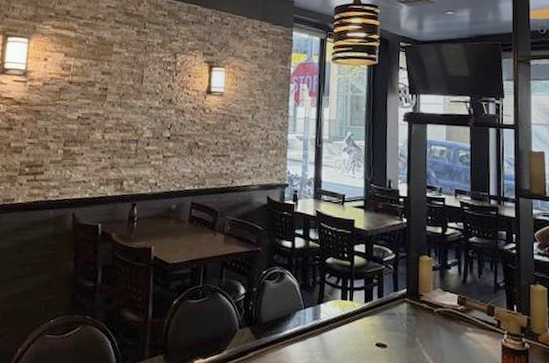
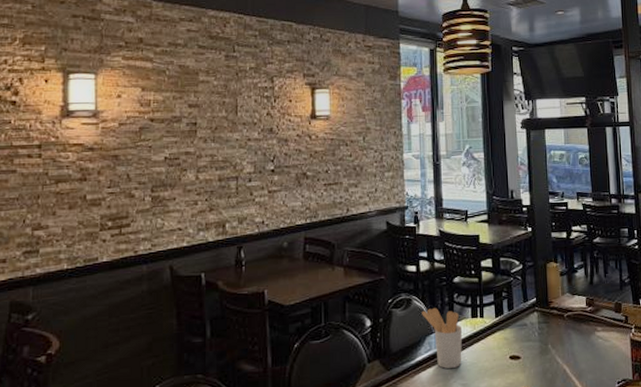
utensil holder: none [293,284,332,346] -> present [421,307,463,369]

